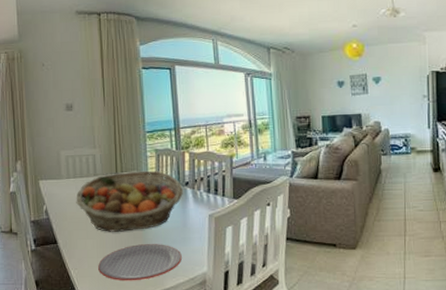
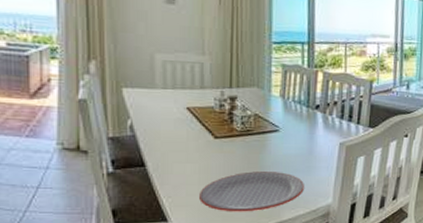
fruit basket: present [76,170,183,232] -> none [174,87,312,157]

